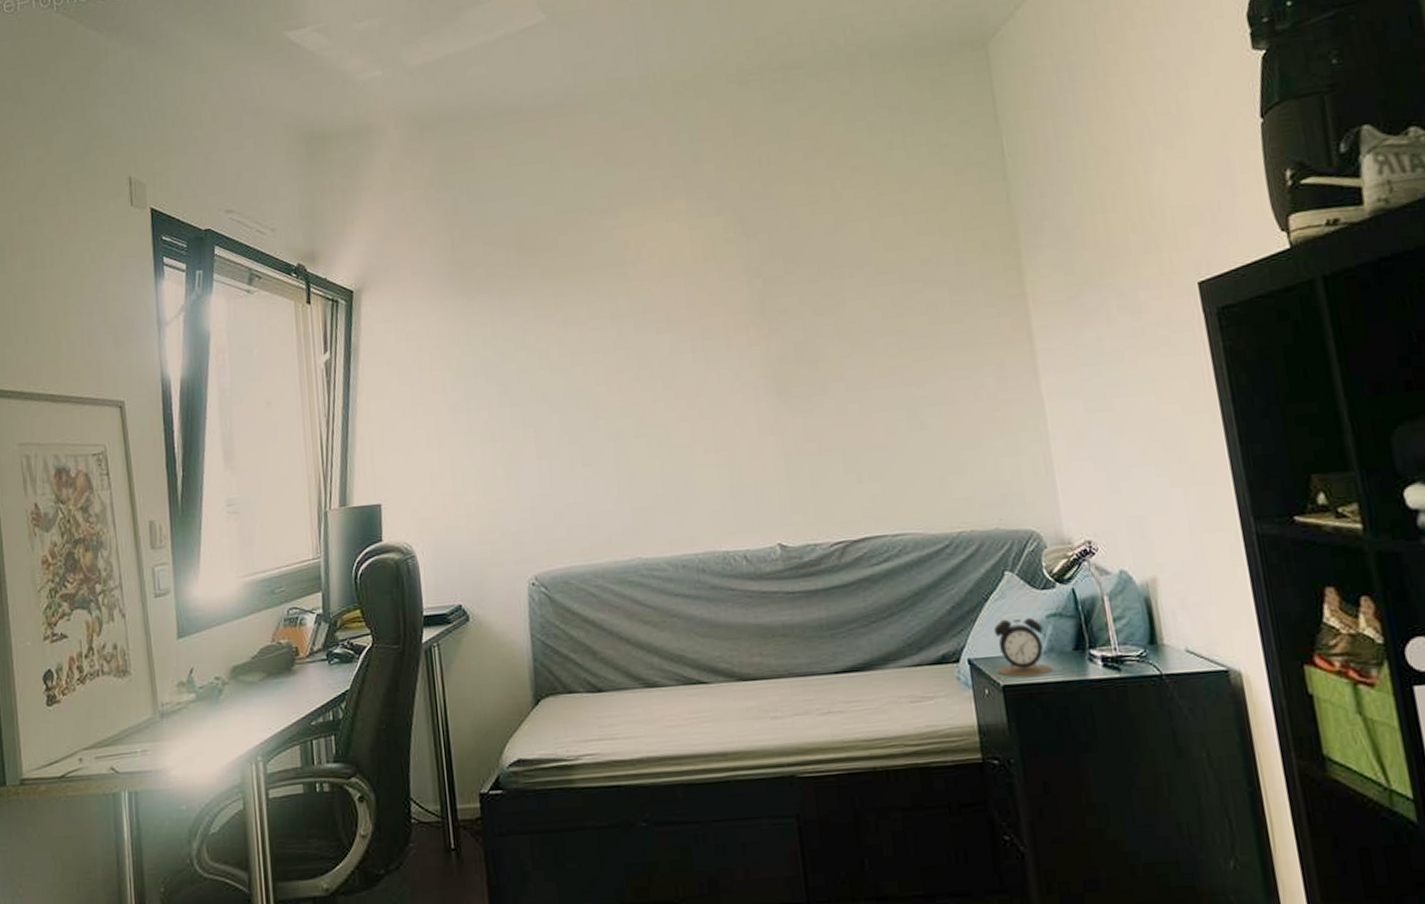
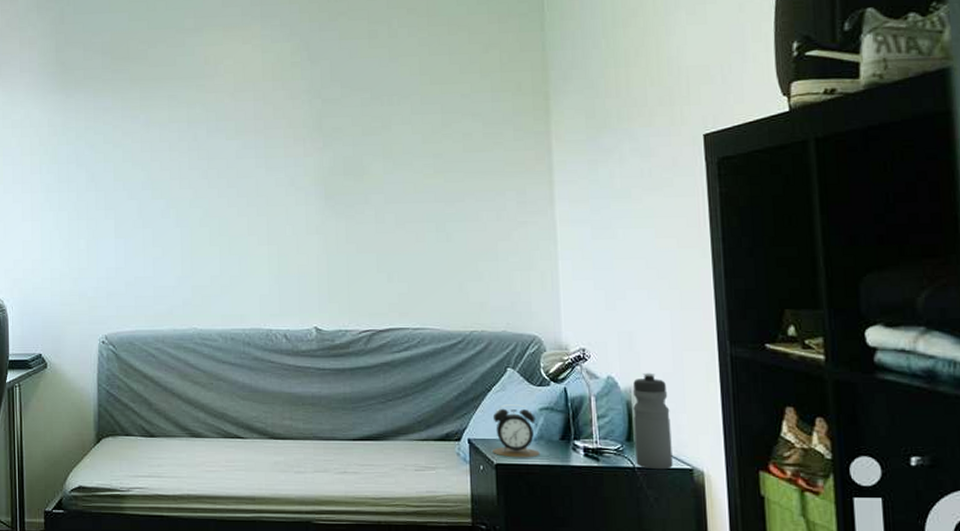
water bottle: none [1150,561,1206,676] -> present [633,372,673,470]

